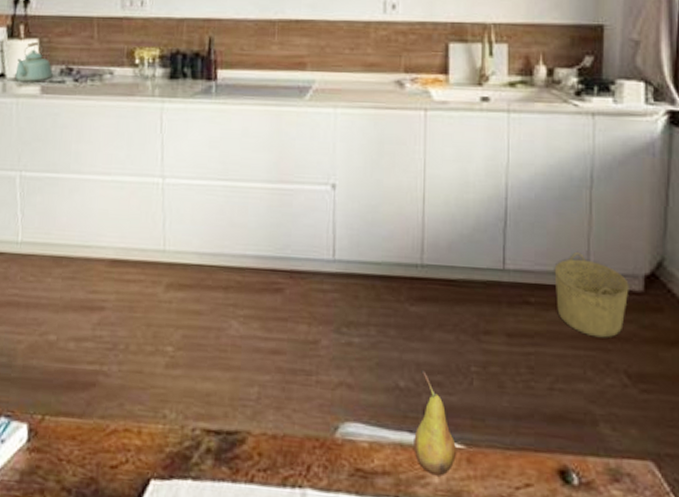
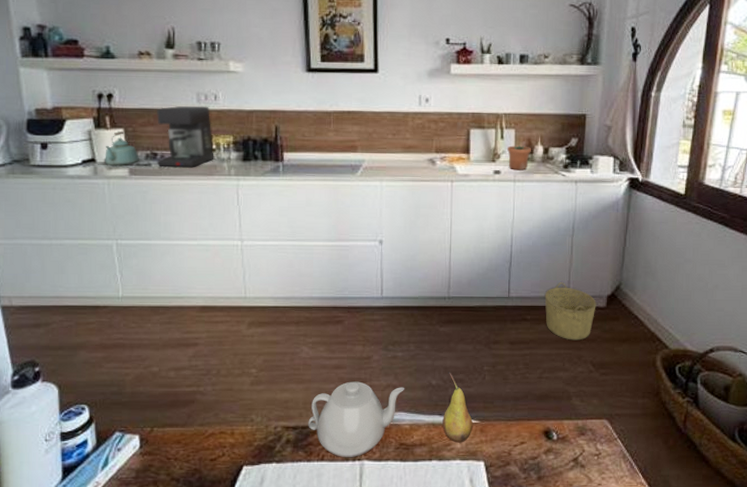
coffee maker: none [73,13,136,87] -> present [156,106,213,168]
teapot: none [234,373,363,484] -> present [308,381,405,458]
planter: none [498,64,530,98] -> present [507,145,531,171]

